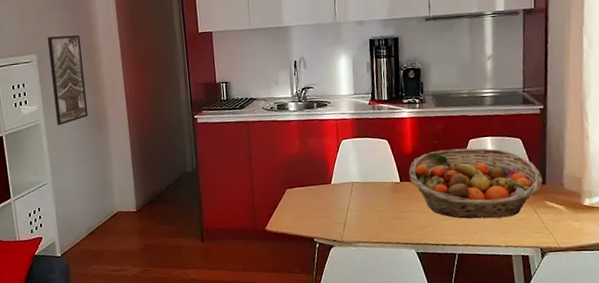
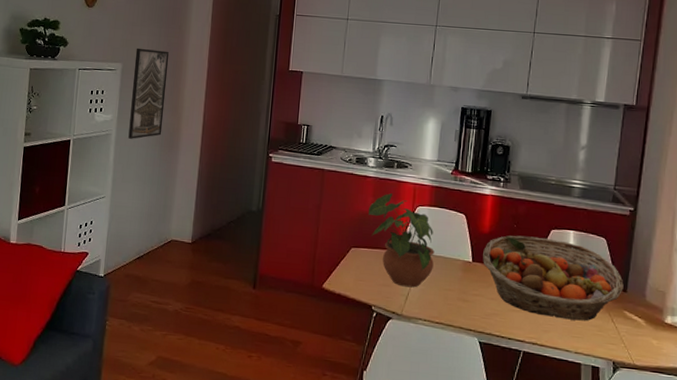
potted plant: none [296,132,365,216] -> present [368,193,434,288]

